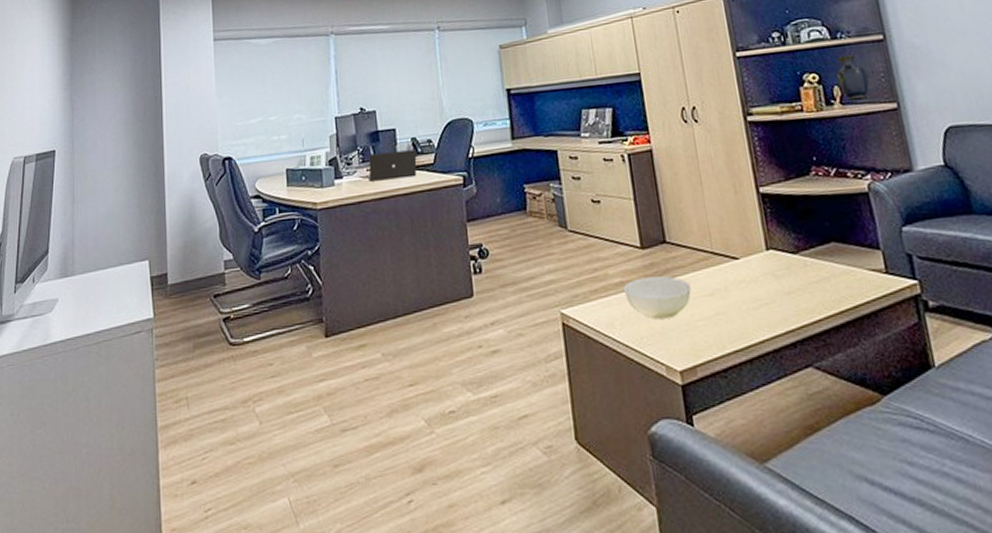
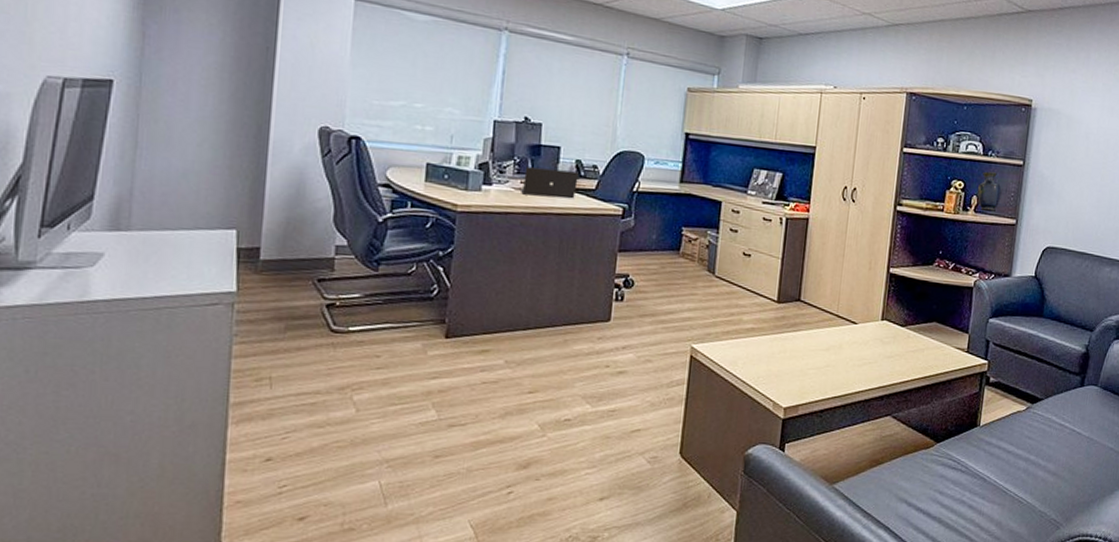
bowl: present [623,276,692,320] -> none [752,327,812,364]

